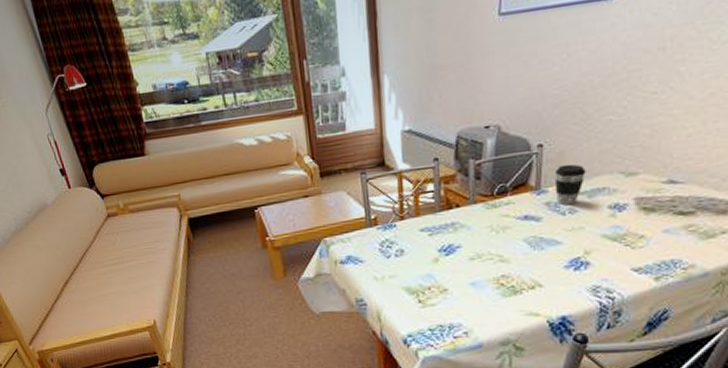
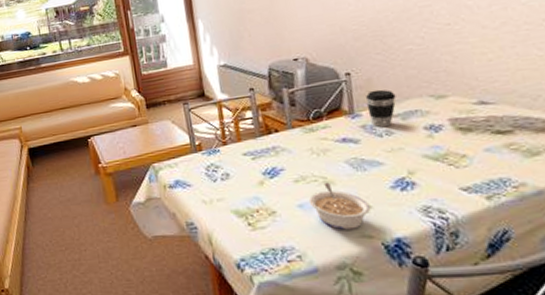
legume: none [481,260,542,308] -> present [308,182,371,230]

